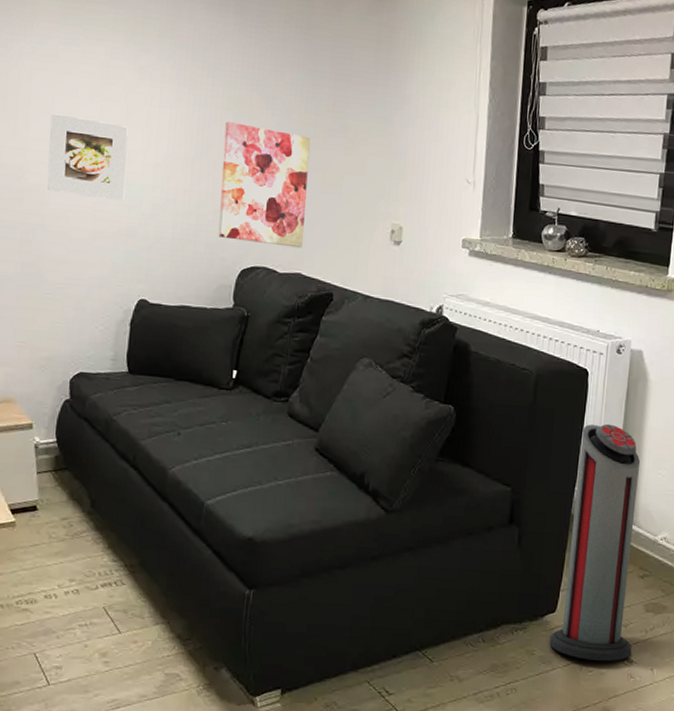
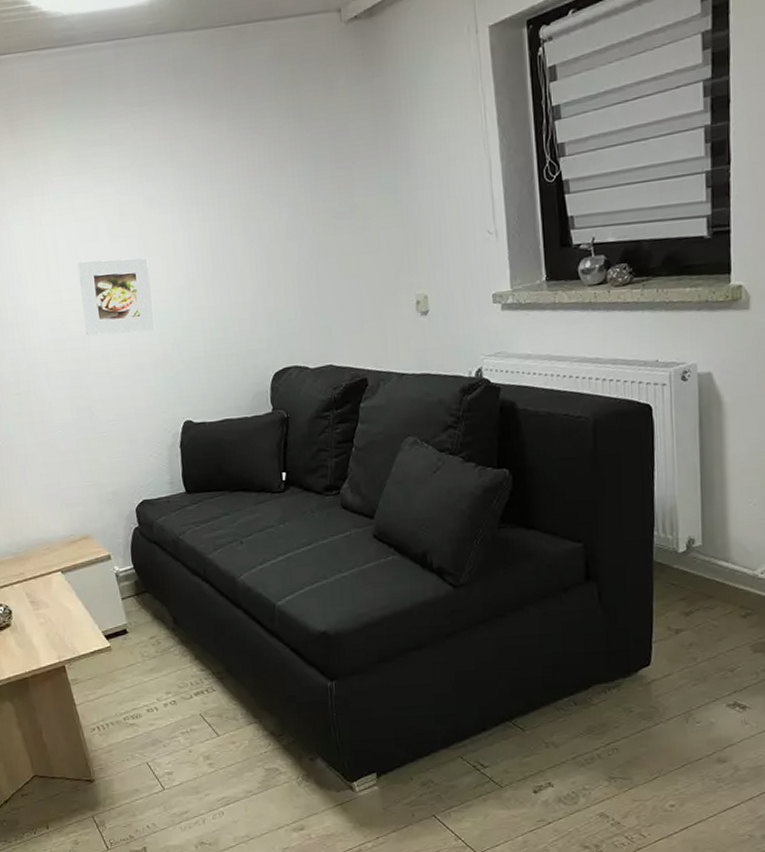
wall art: present [218,122,311,248] -> none [236,226,330,346]
air purifier: present [549,423,641,662] -> none [647,458,743,711]

